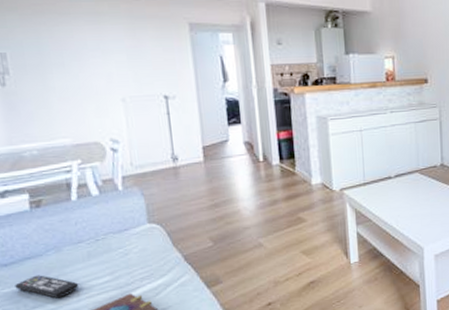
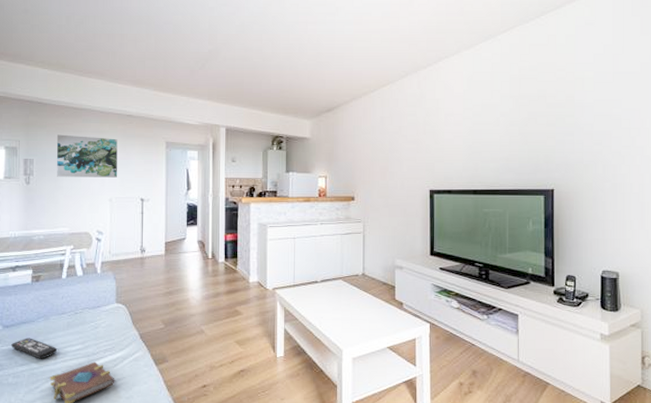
wall art: none [34,18,128,75] -> present [56,134,117,178]

